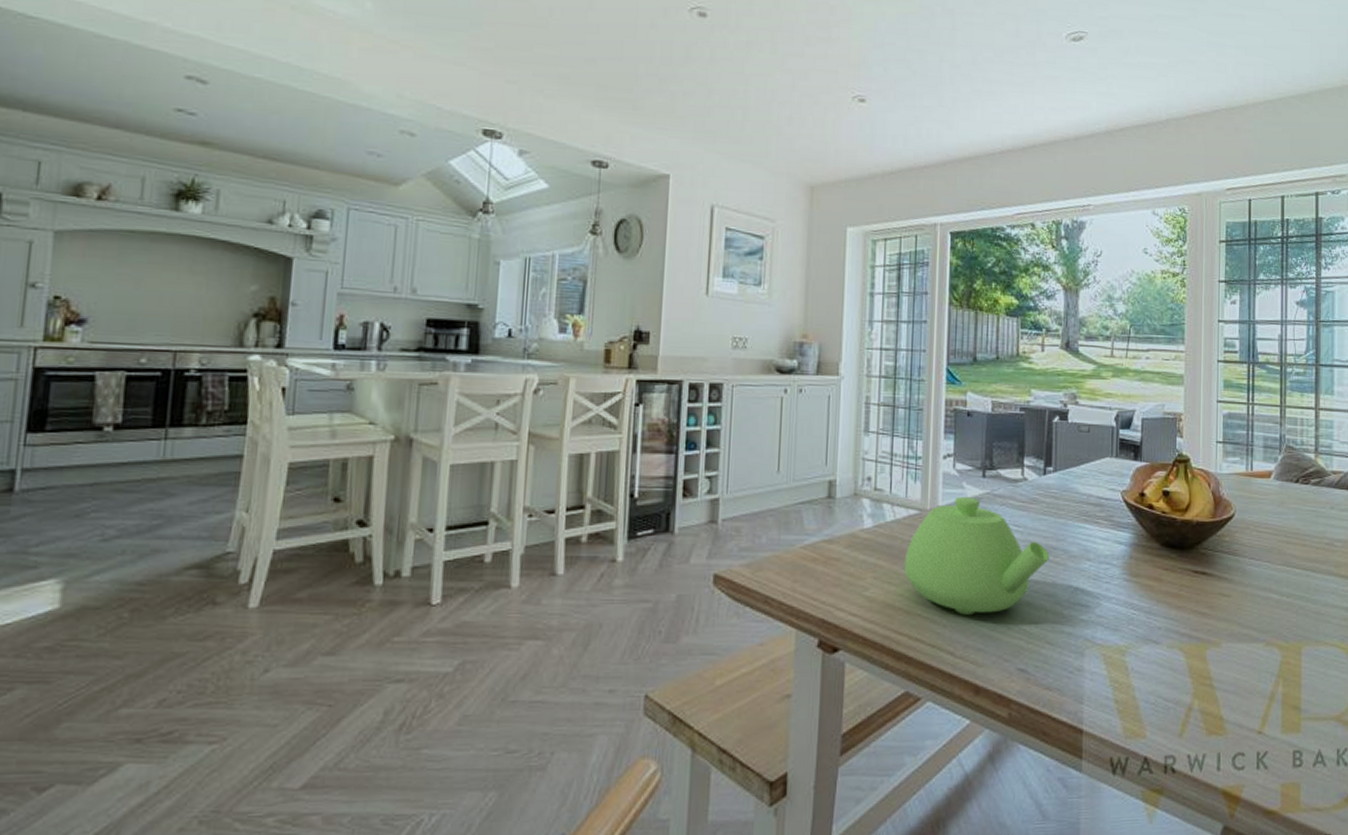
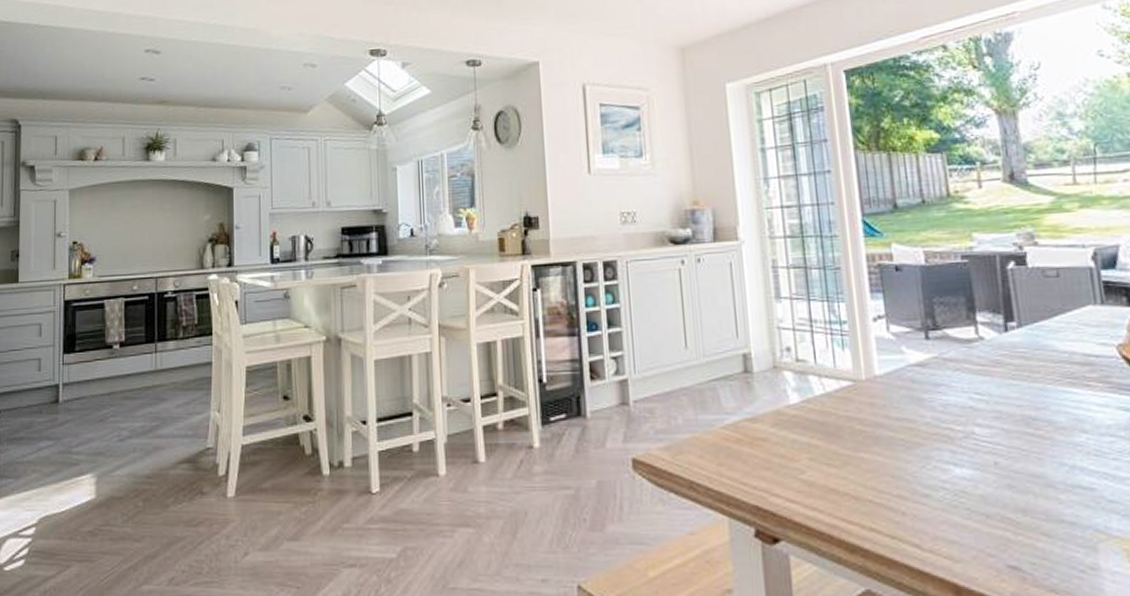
teapot: present [904,496,1050,615] -> none [843,362,1030,500]

